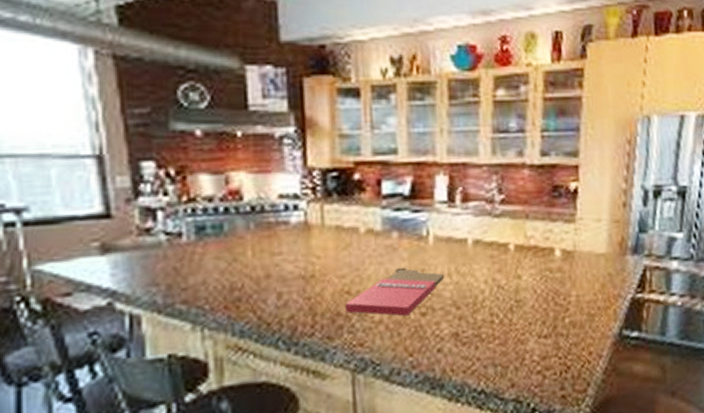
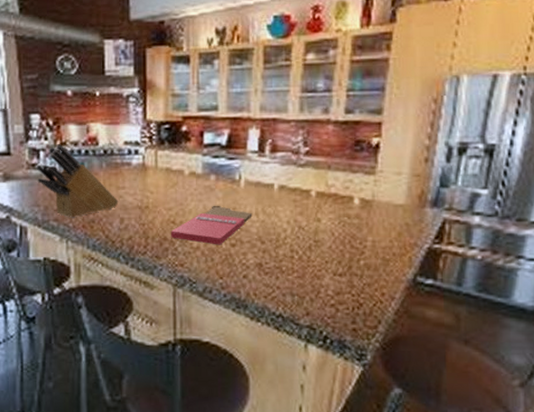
knife block: none [152,201,274,298] -> present [36,144,119,218]

